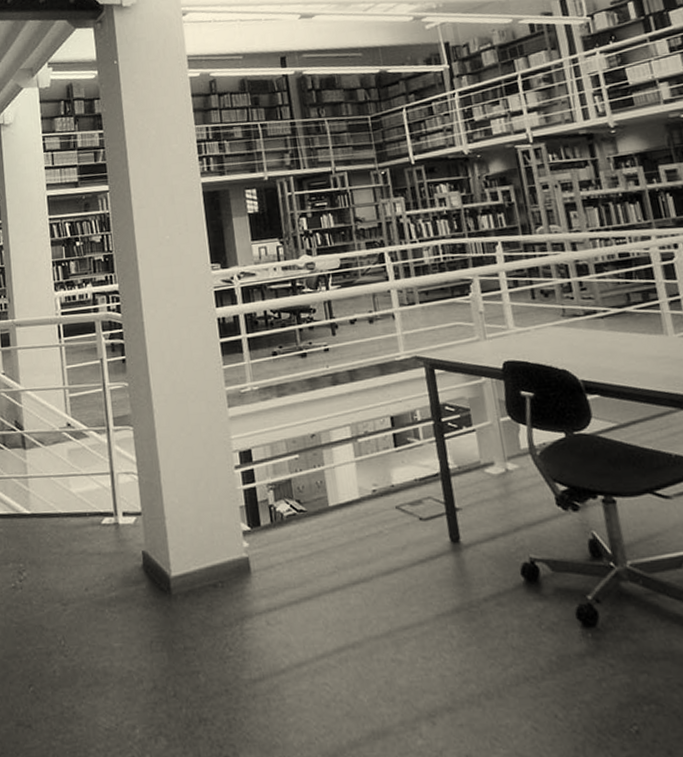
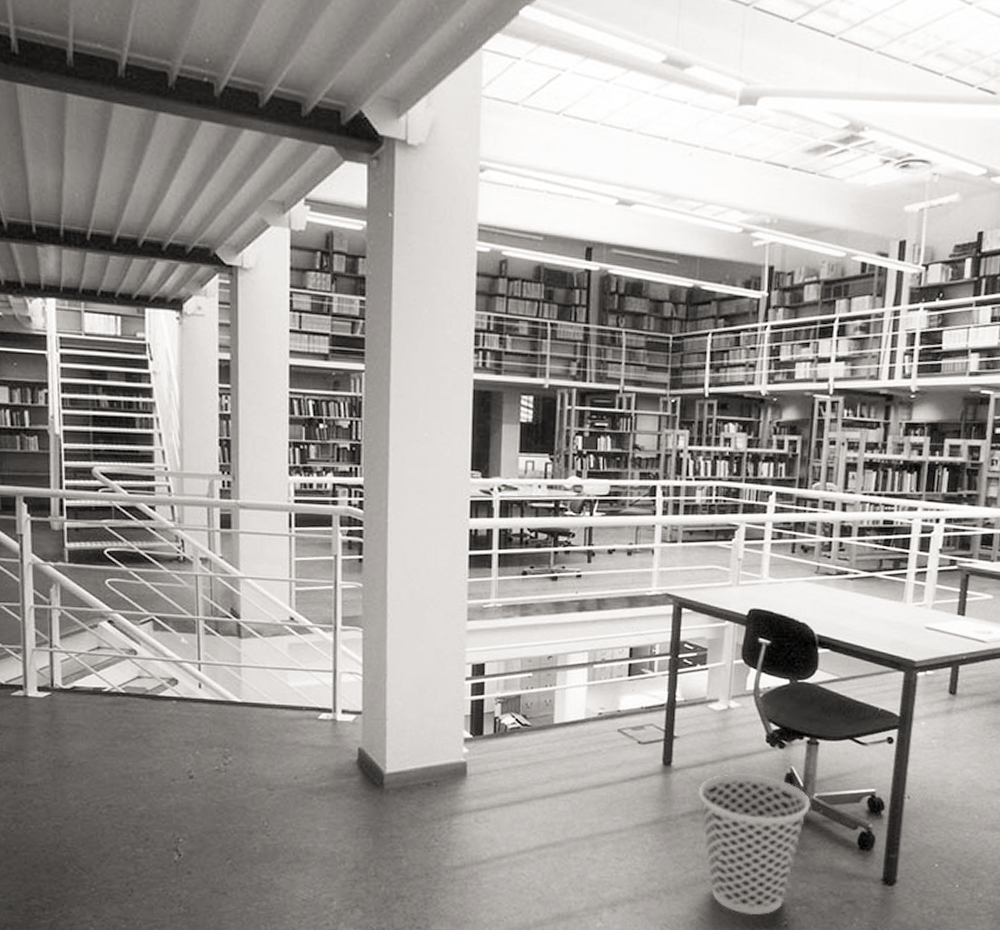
wastebasket: none [496,544,627,721] -> present [699,774,810,916]

